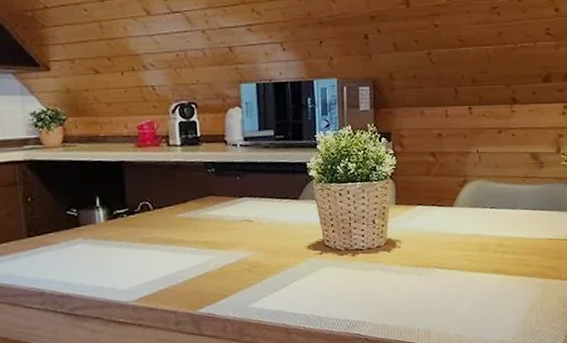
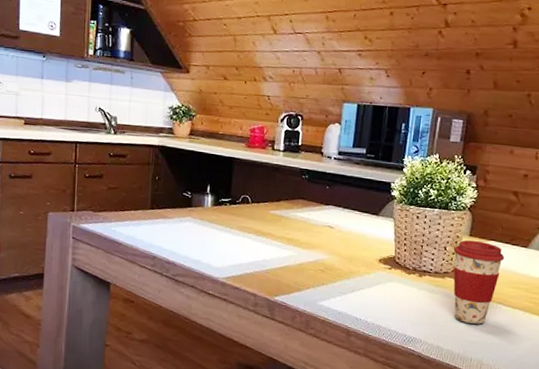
coffee cup: none [382,208,434,294] -> present [453,240,505,324]

